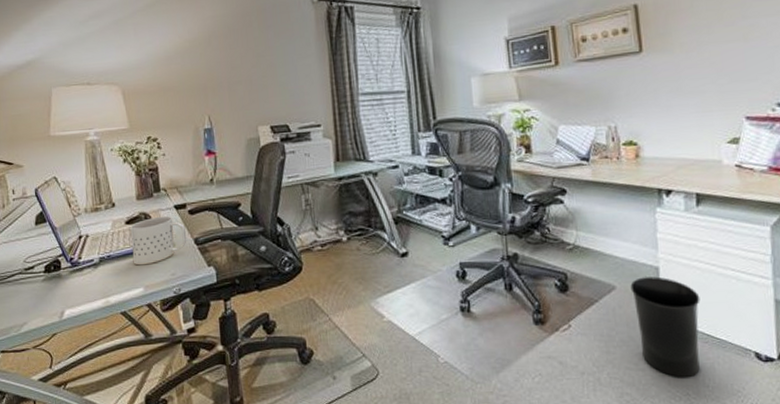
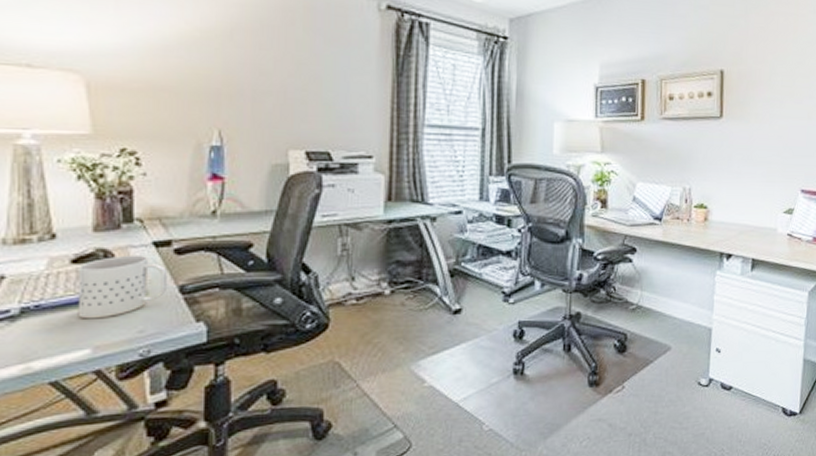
waste bin: present [630,276,700,378] -> none [684,337,744,435]

